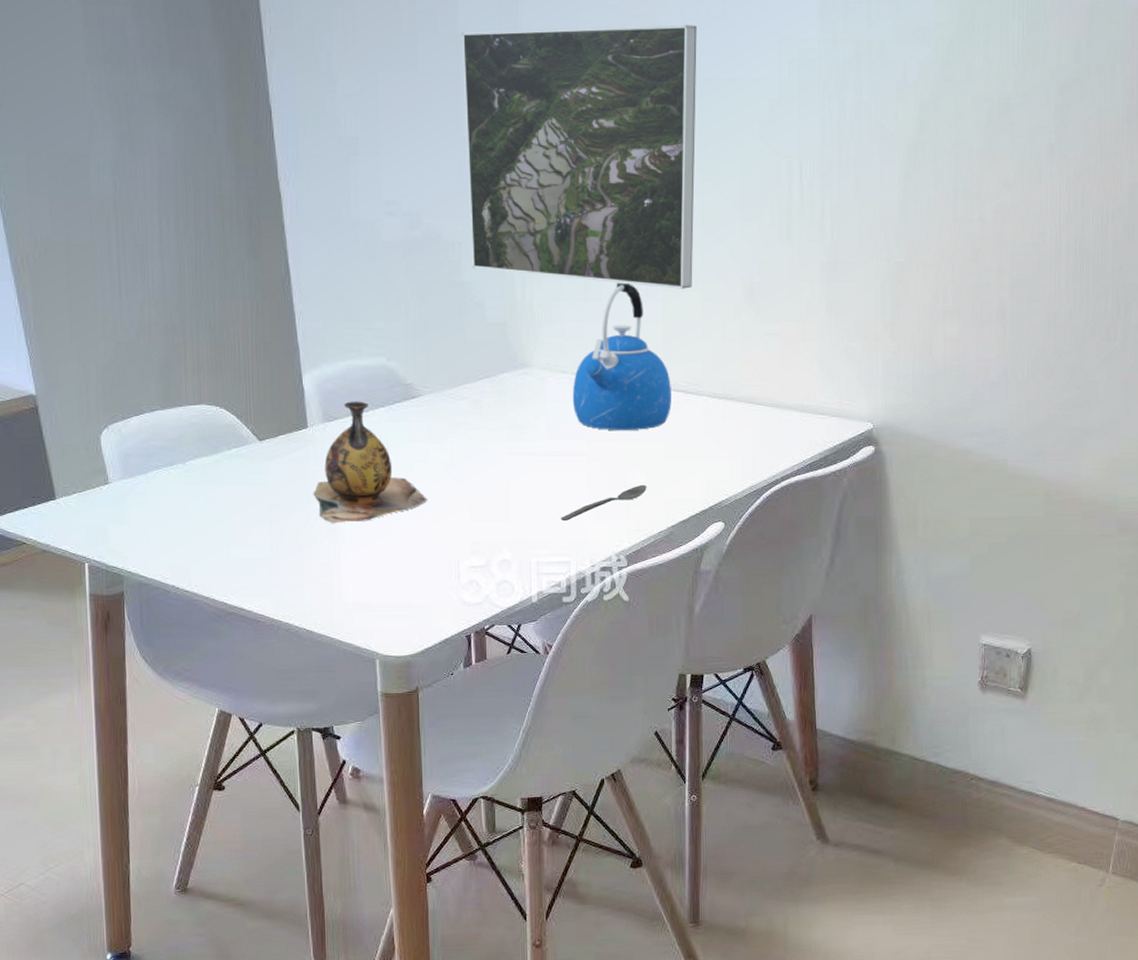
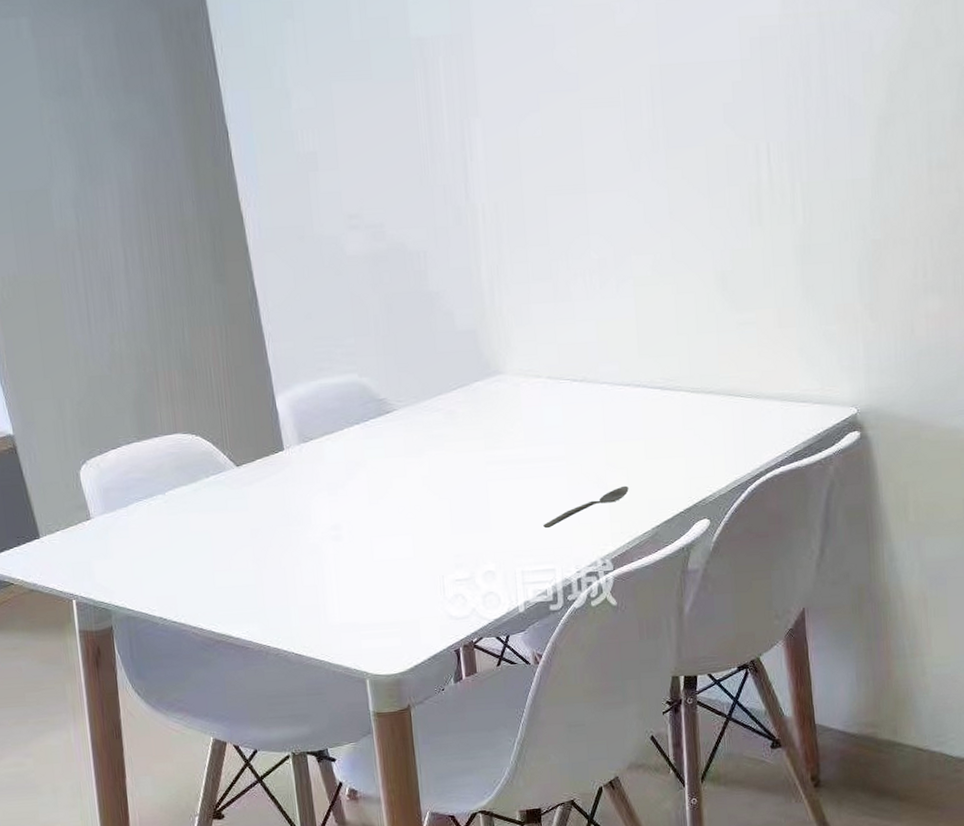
vase: present [313,401,427,523] -> none [293,419,408,545]
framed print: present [462,24,697,289] -> none [414,10,664,284]
kettle: present [572,282,671,430] -> none [547,280,649,433]

